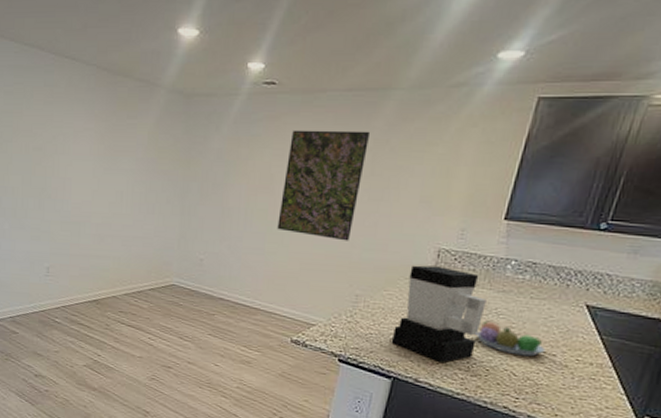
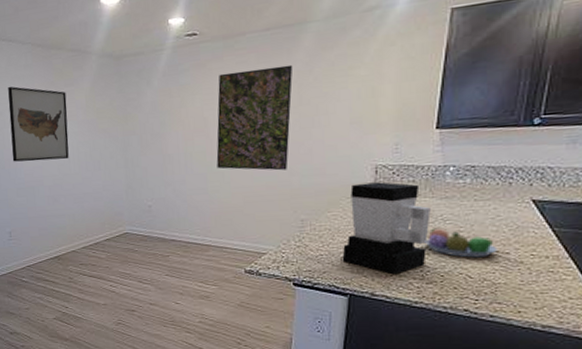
wall art: none [60,109,128,198] -> present [8,86,69,162]

